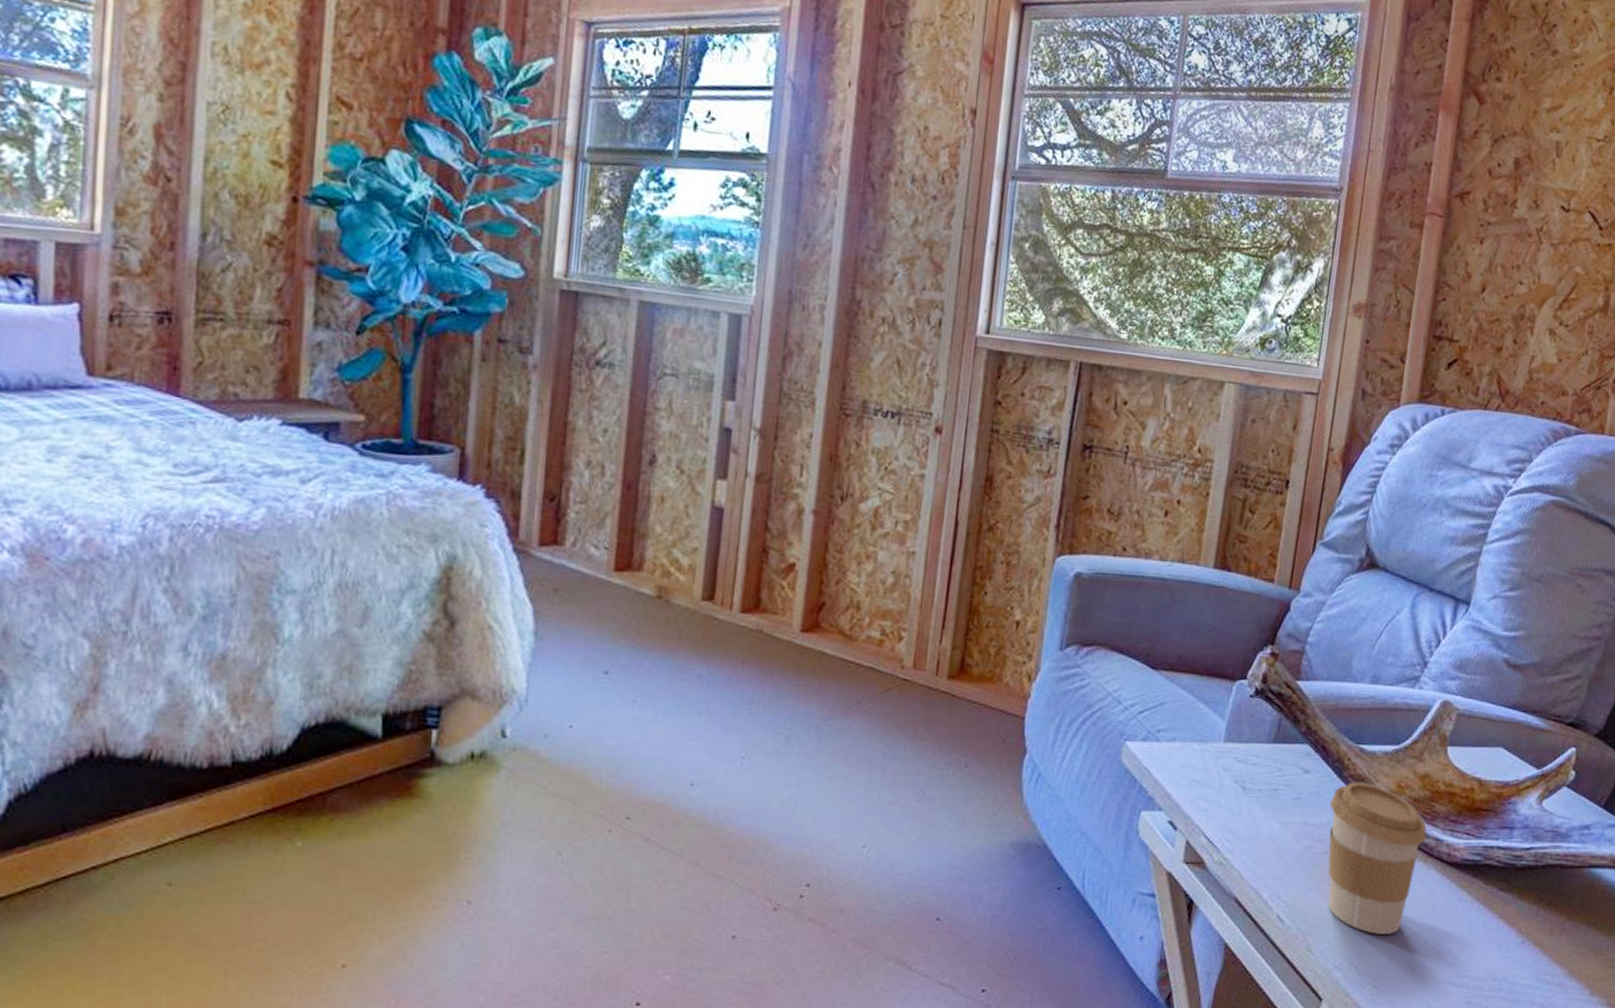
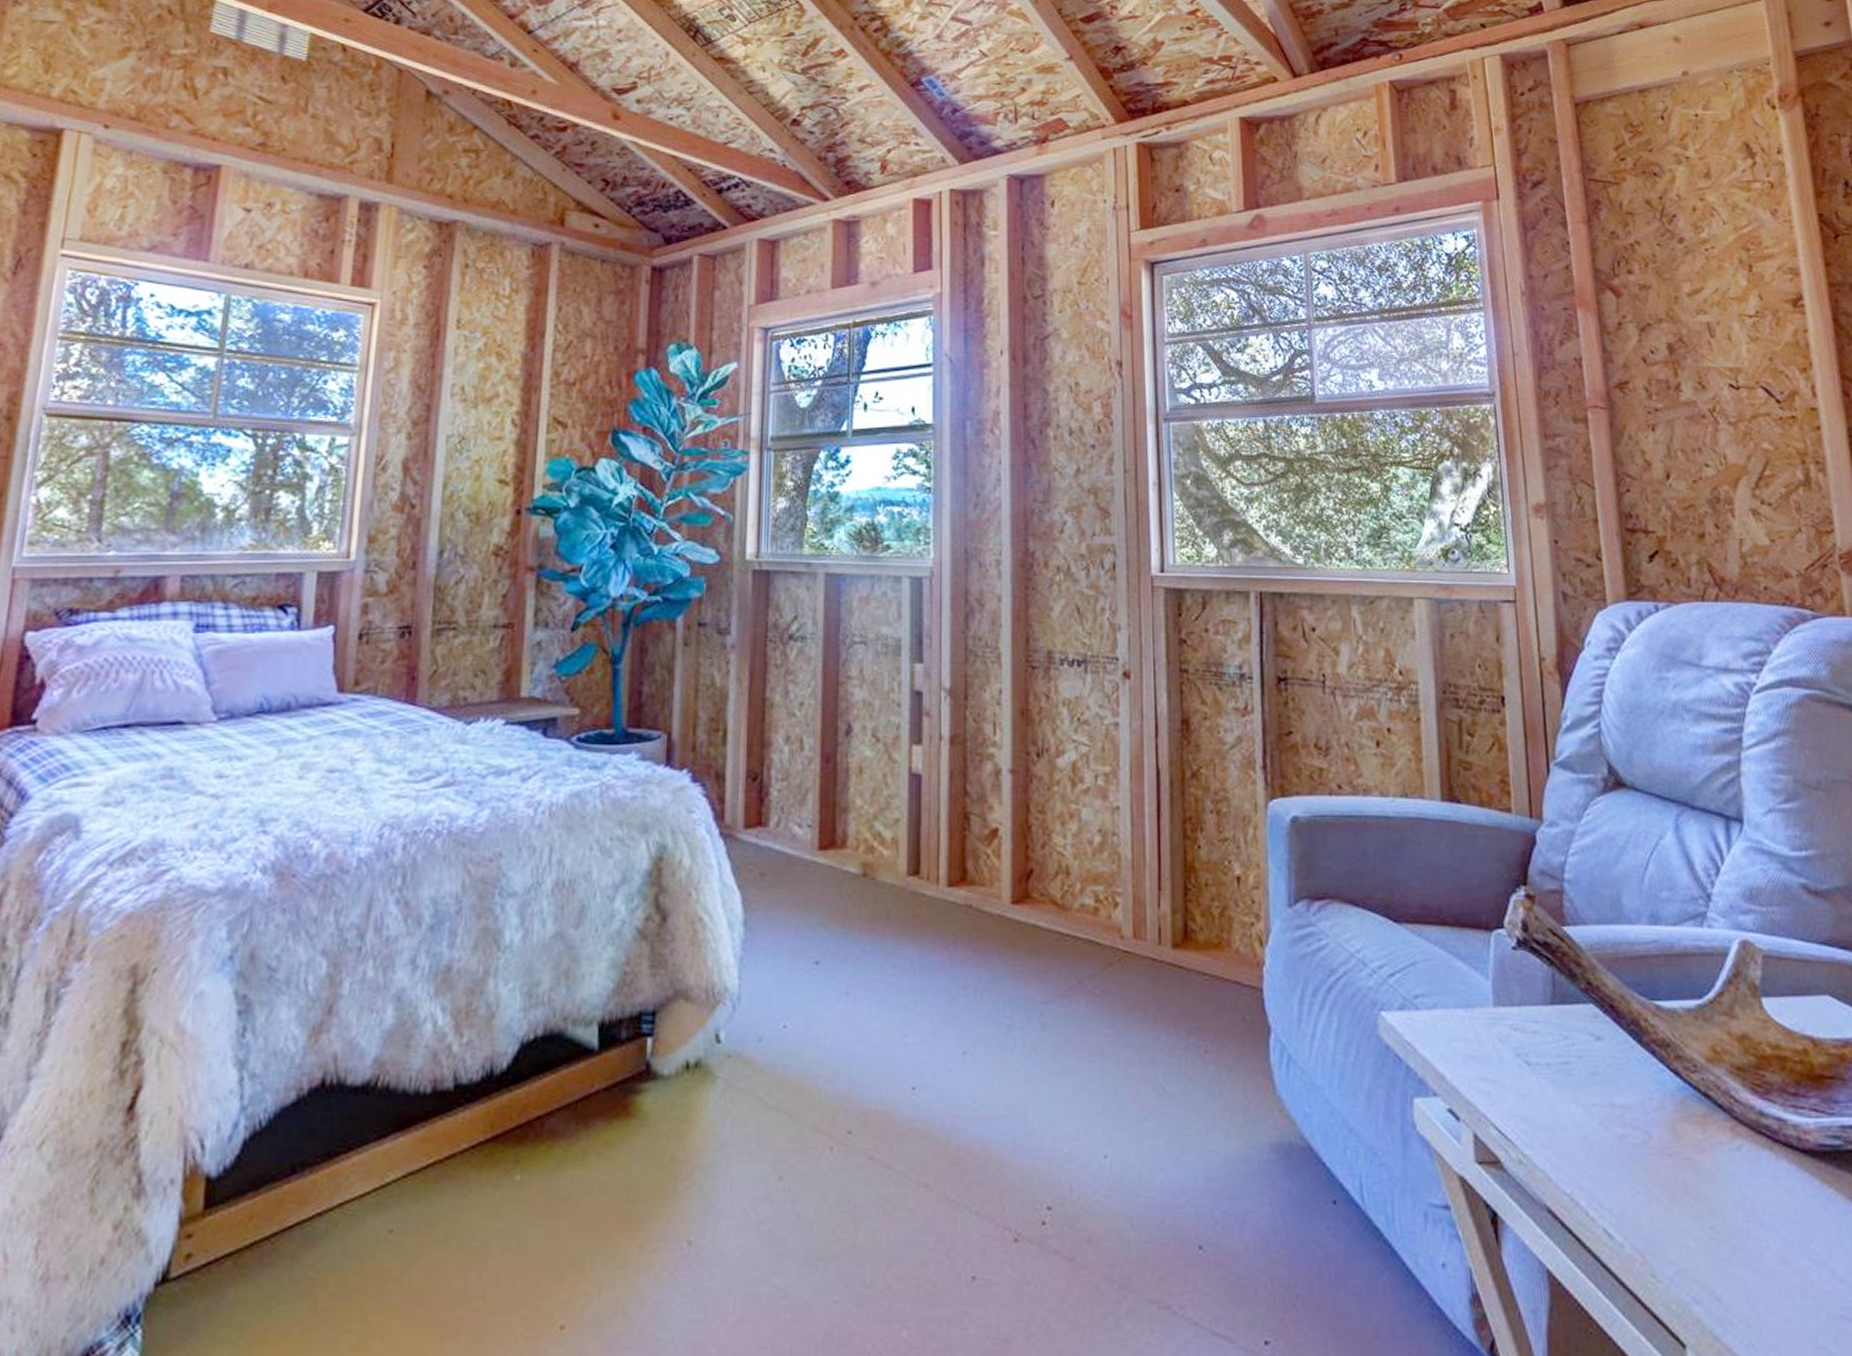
coffee cup: present [1328,782,1427,934] -> none [1635,1048,1765,1252]

